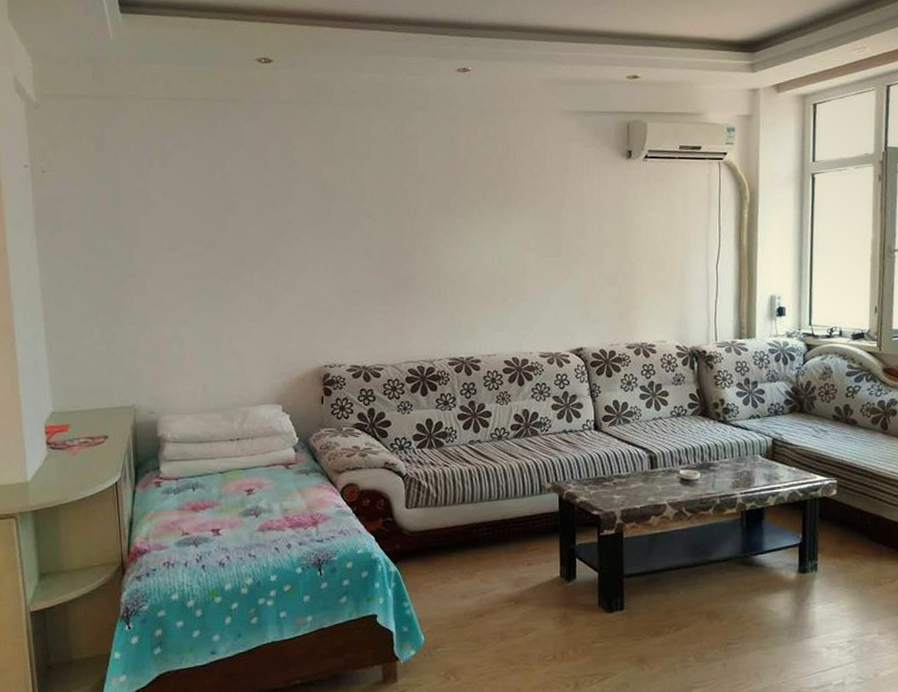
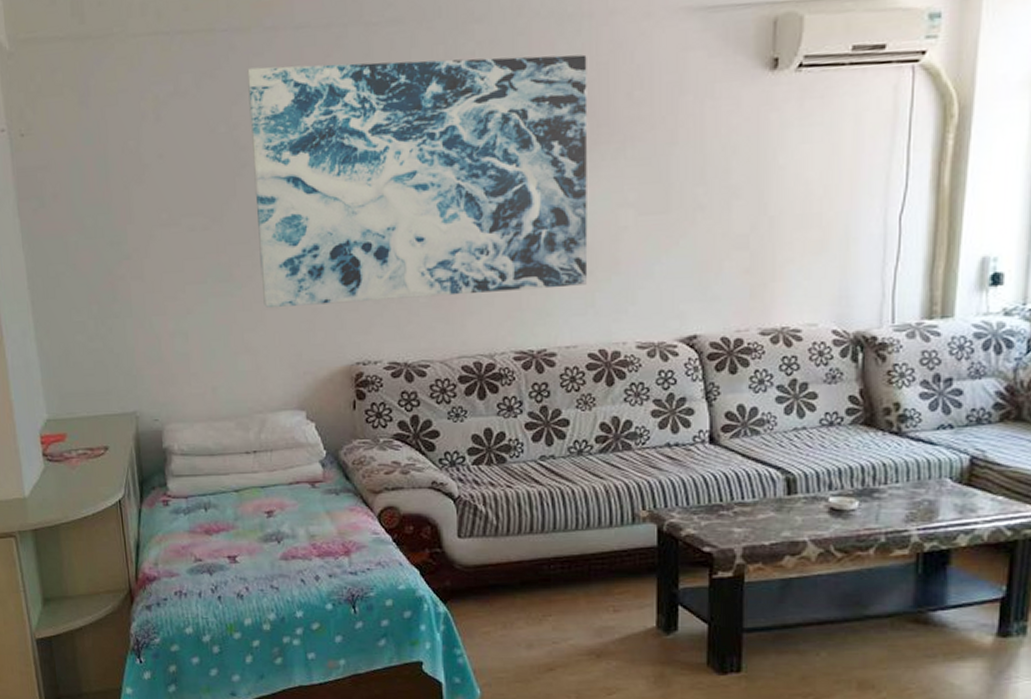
wall art: none [240,130,503,320] -> present [247,54,588,307]

